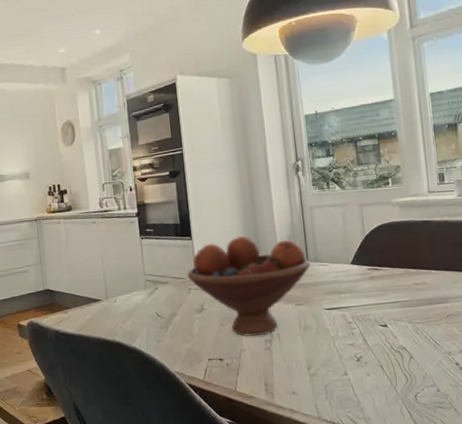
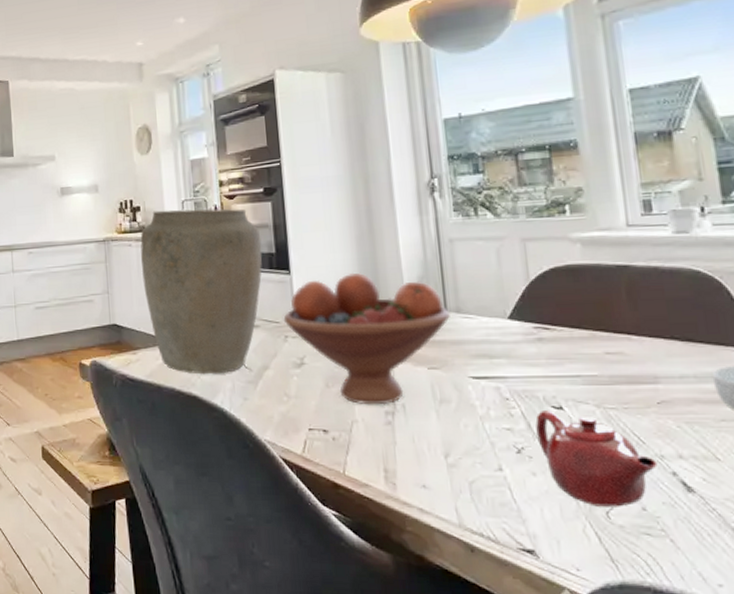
vase: none [68,189,170,325] -> present [140,209,263,375]
teapot: none [369,327,447,393] -> present [535,409,658,507]

